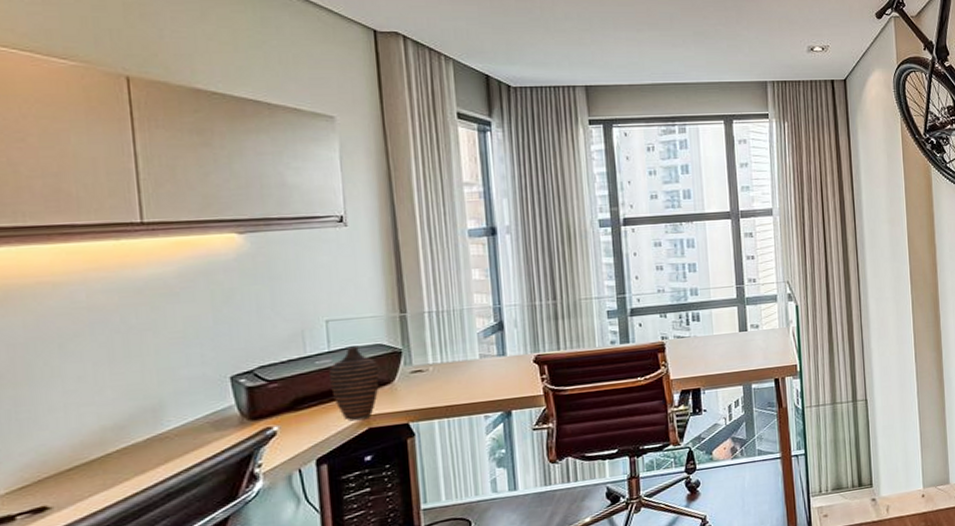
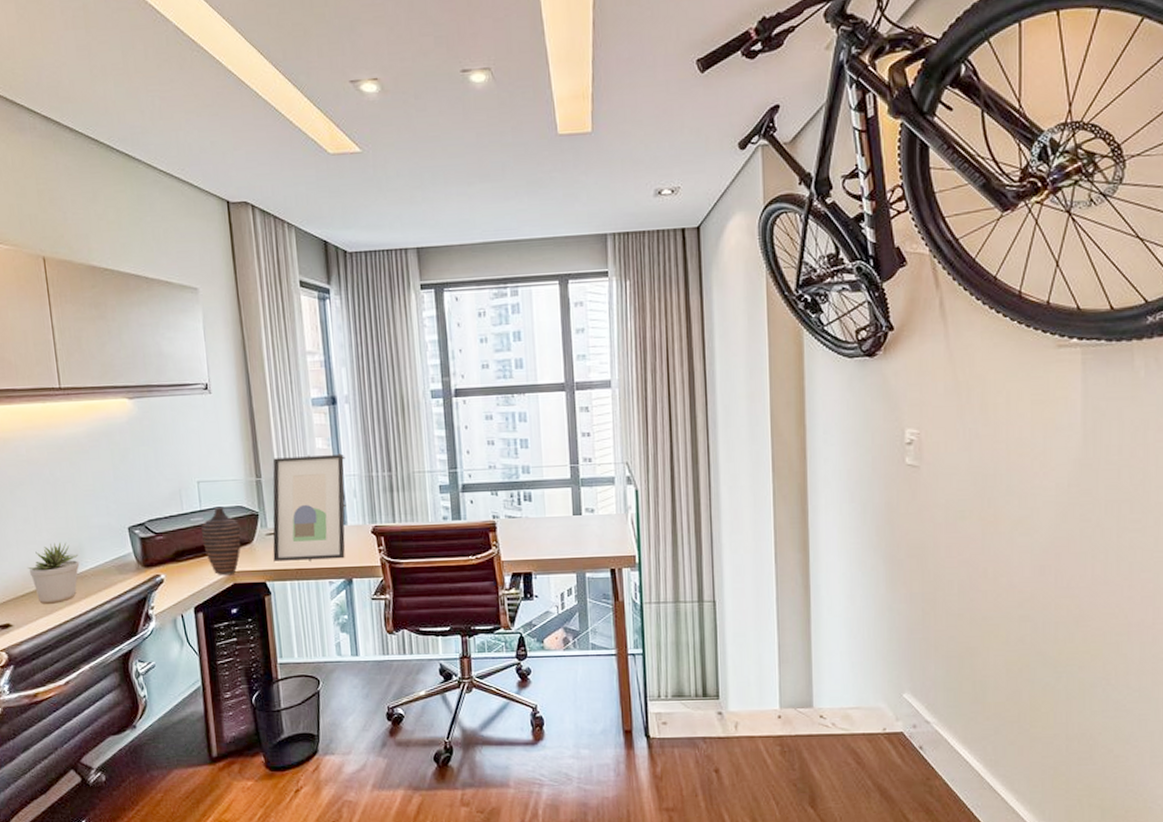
potted plant: none [78,400,159,478] -> present [27,542,80,605]
picture frame: none [418,284,506,400] -> present [272,453,346,562]

